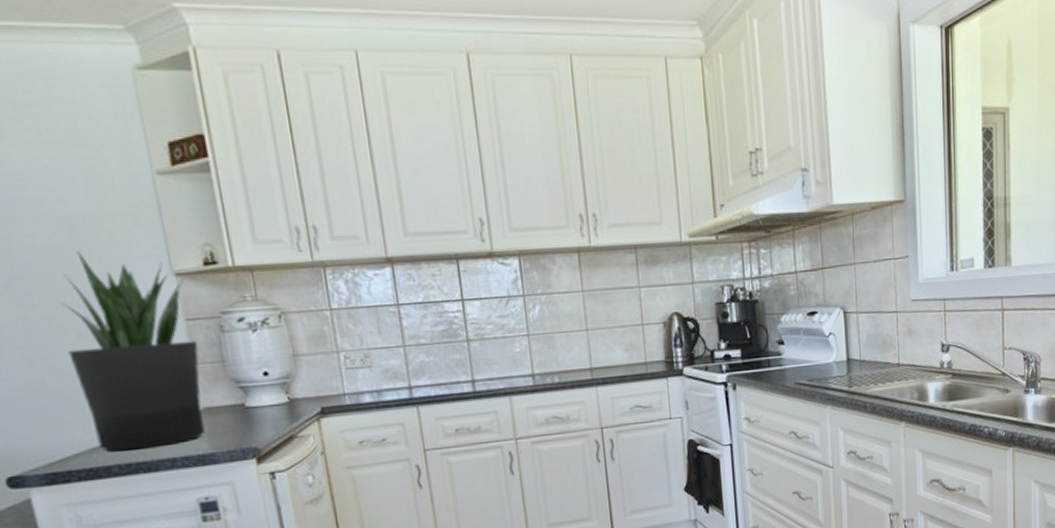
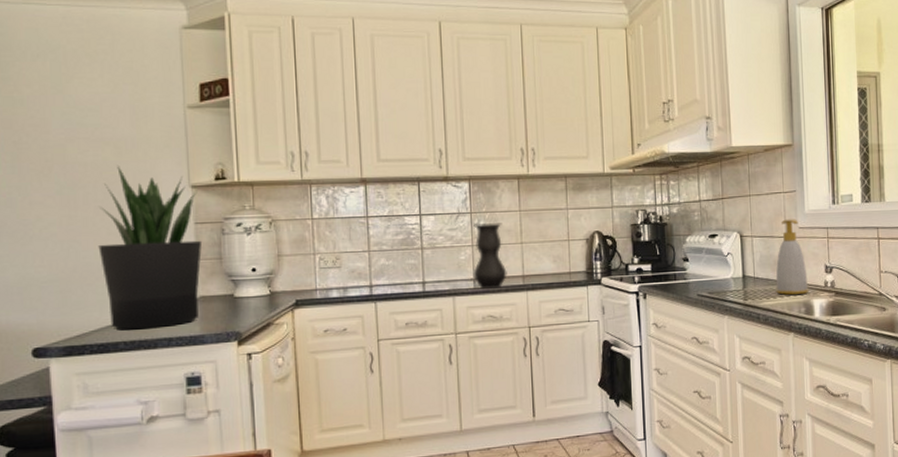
vase: none [528,306,572,387] -> present [473,223,507,290]
soap bottle: none [884,290,923,380] -> present [775,219,809,296]

